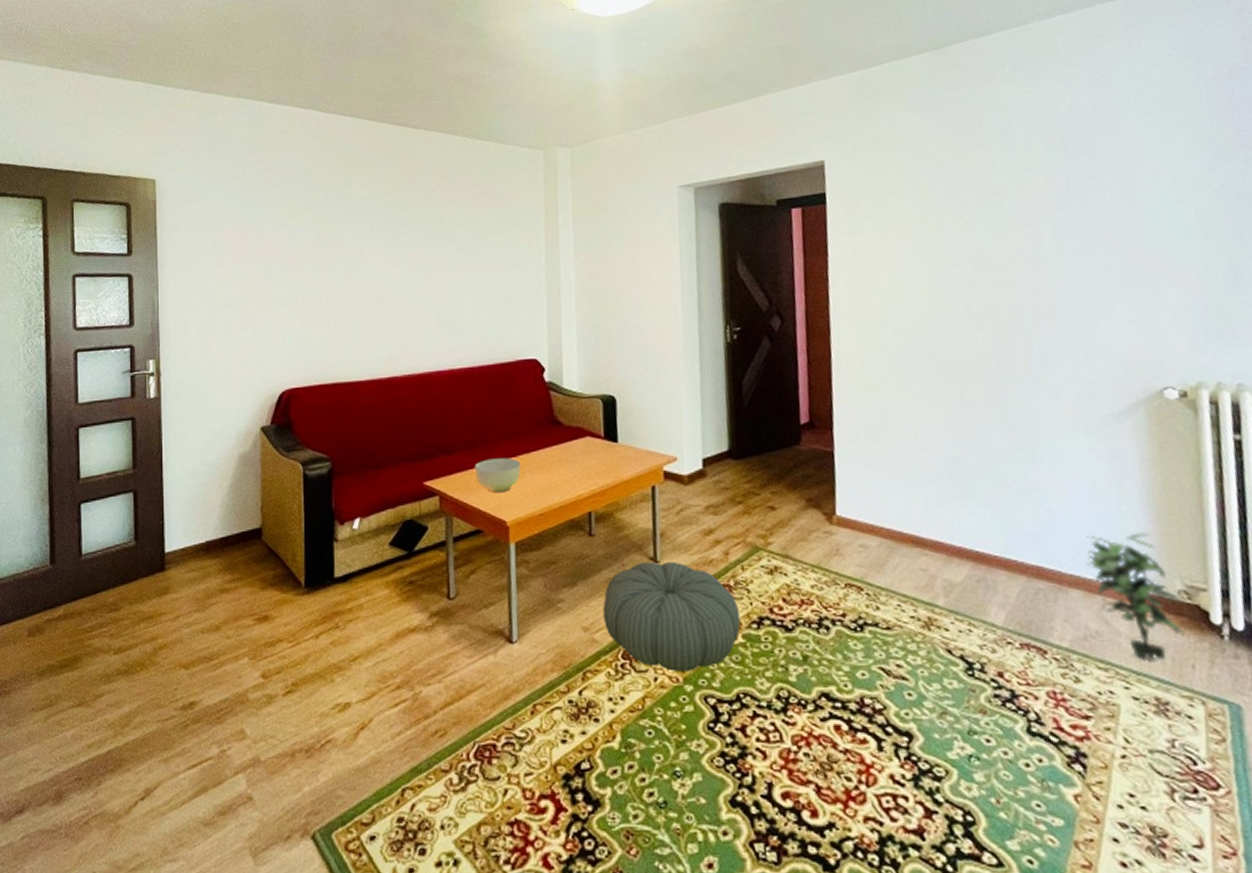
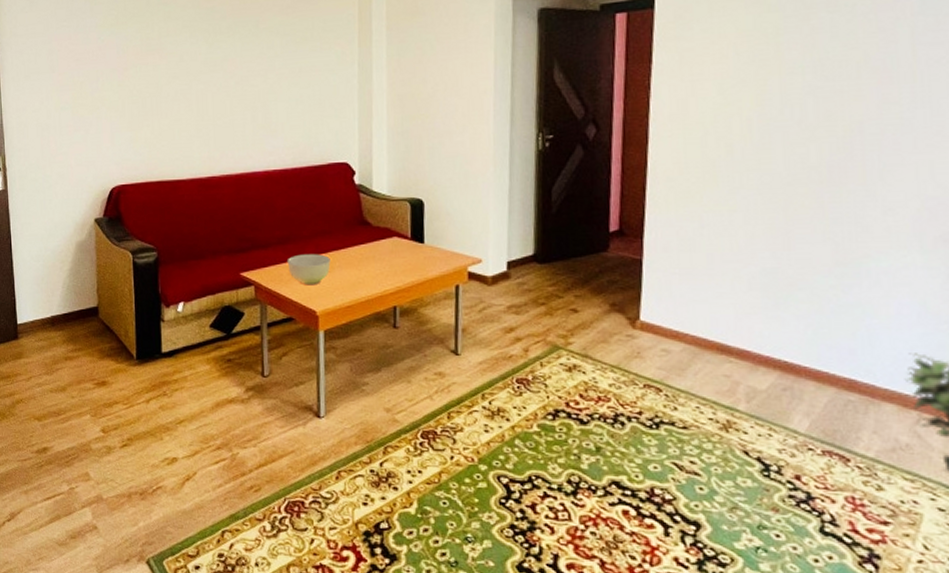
pouf: present [603,561,741,672] -> none [405,354,537,453]

